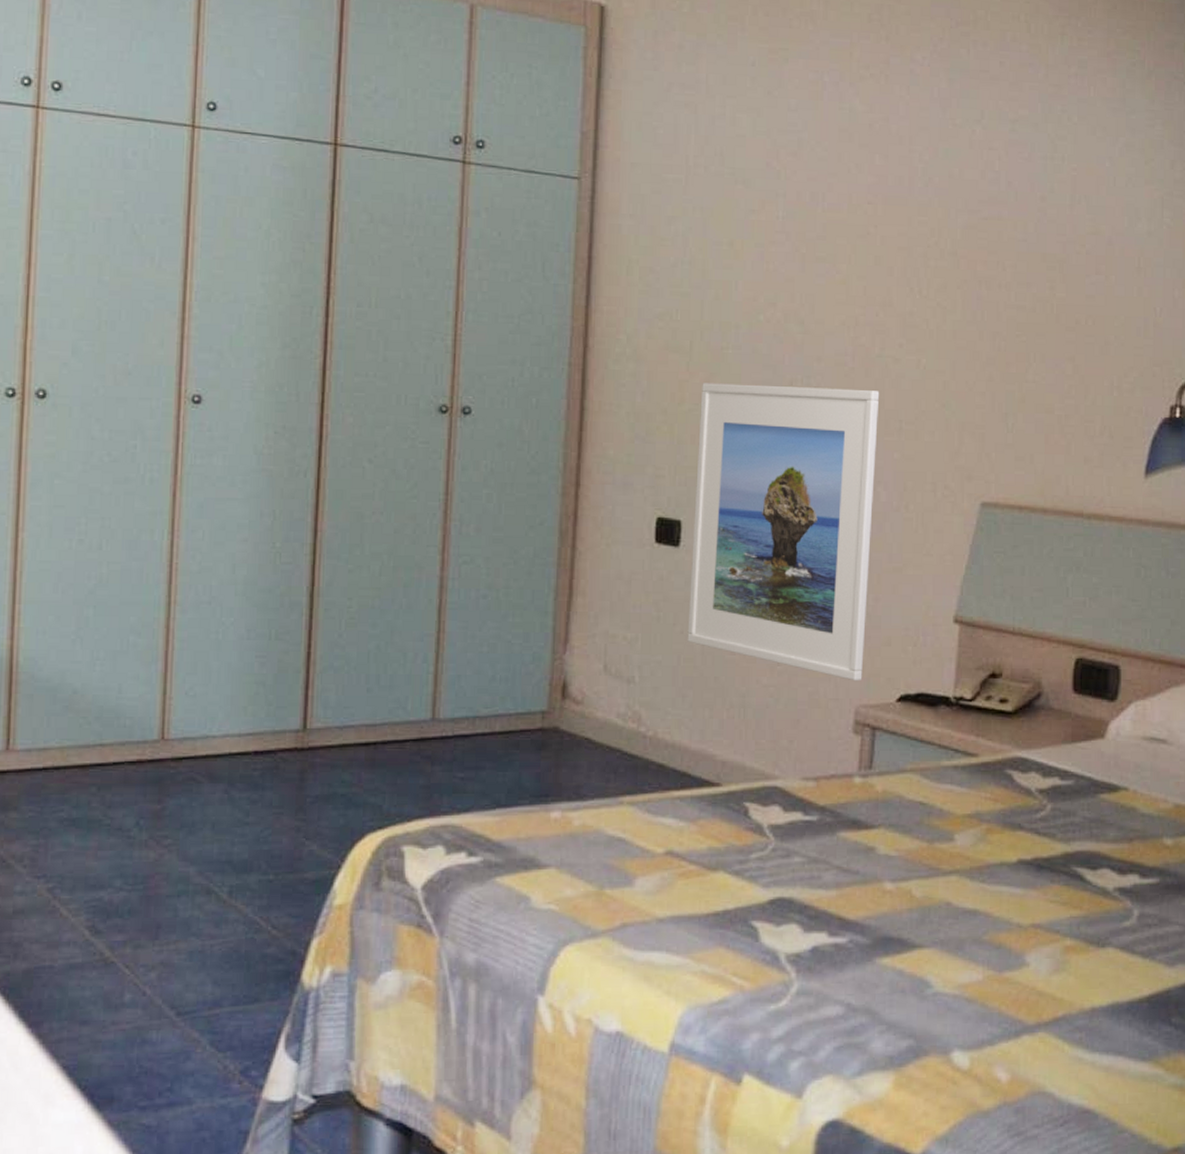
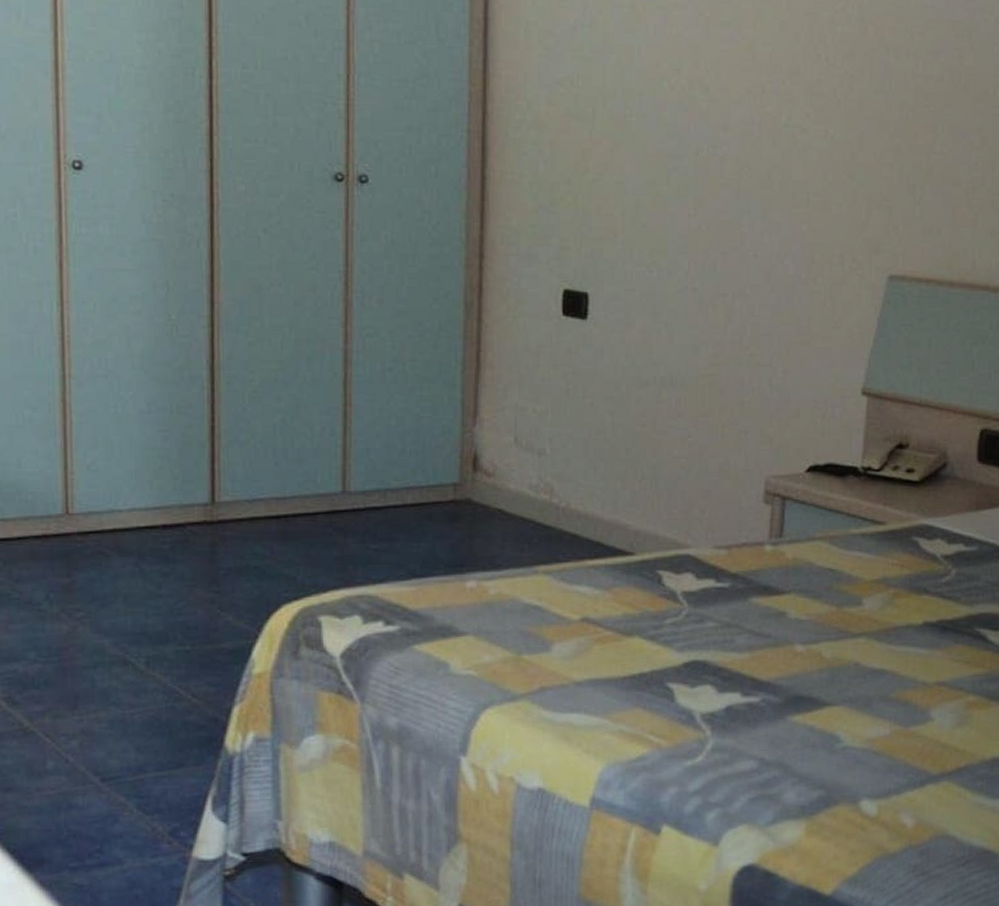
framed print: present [687,383,880,681] -> none [597,152,787,453]

